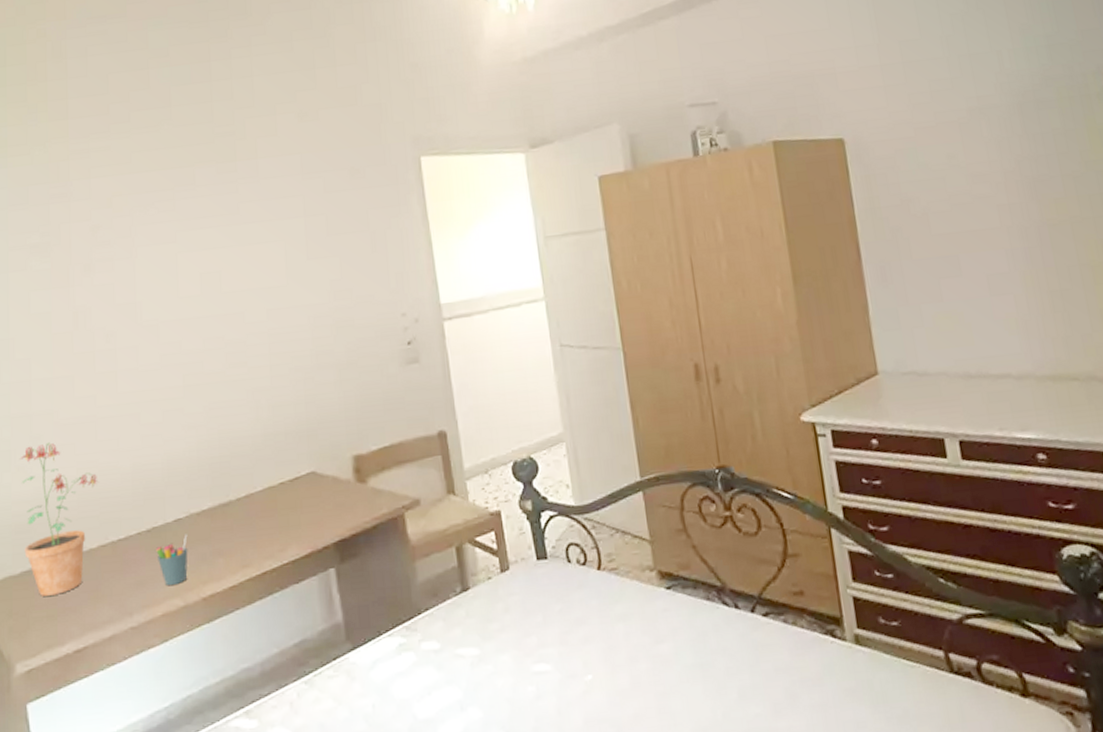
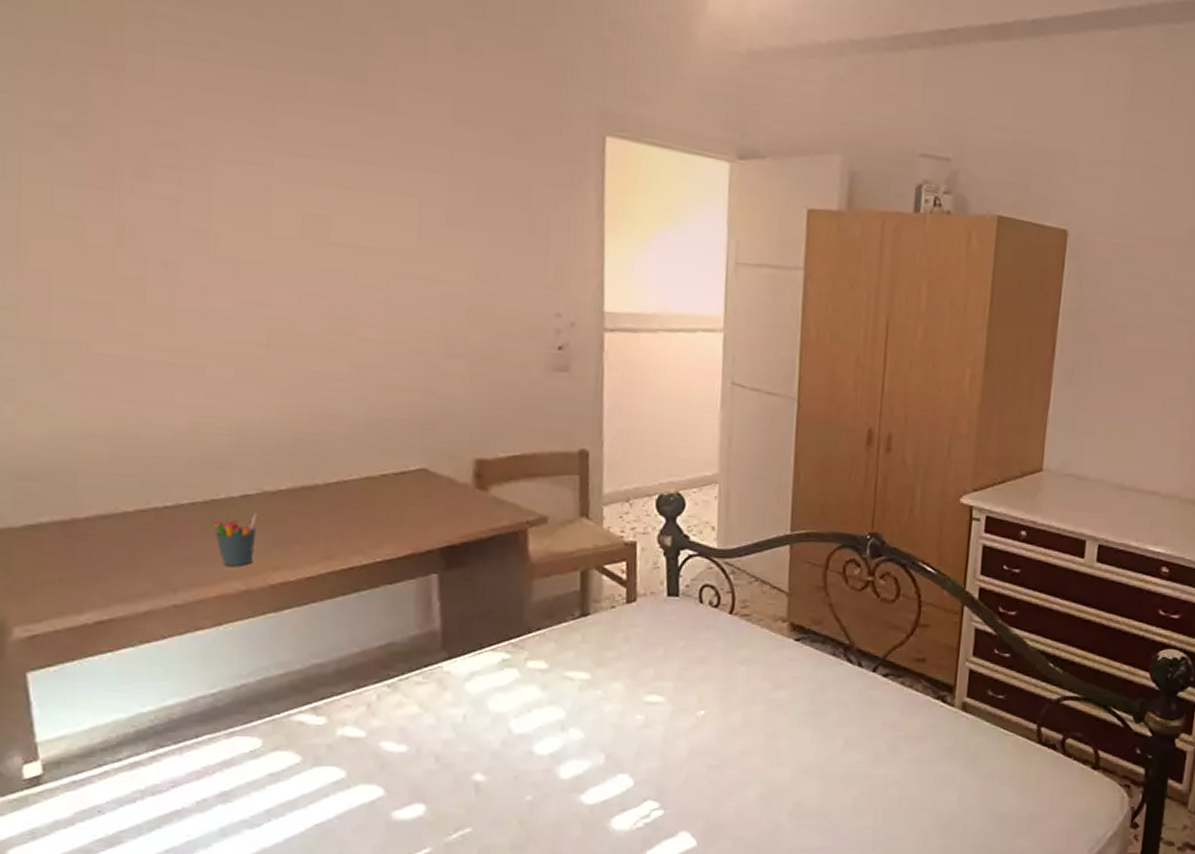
potted plant: present [19,442,99,596] -> none [28,378,141,557]

